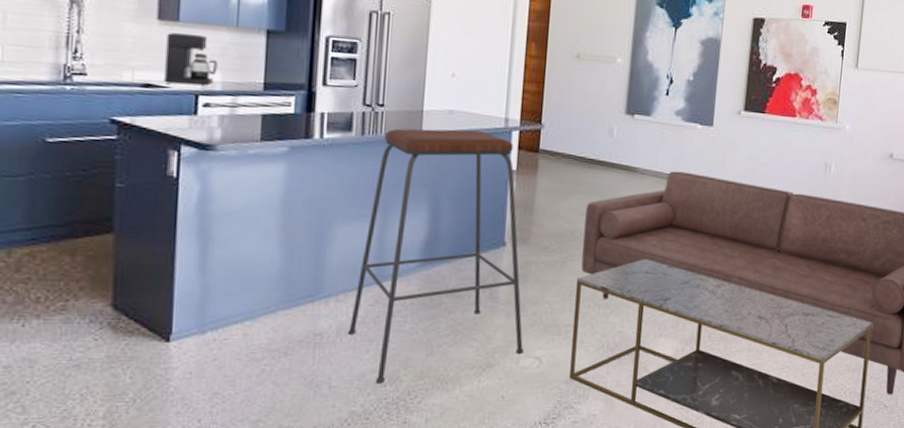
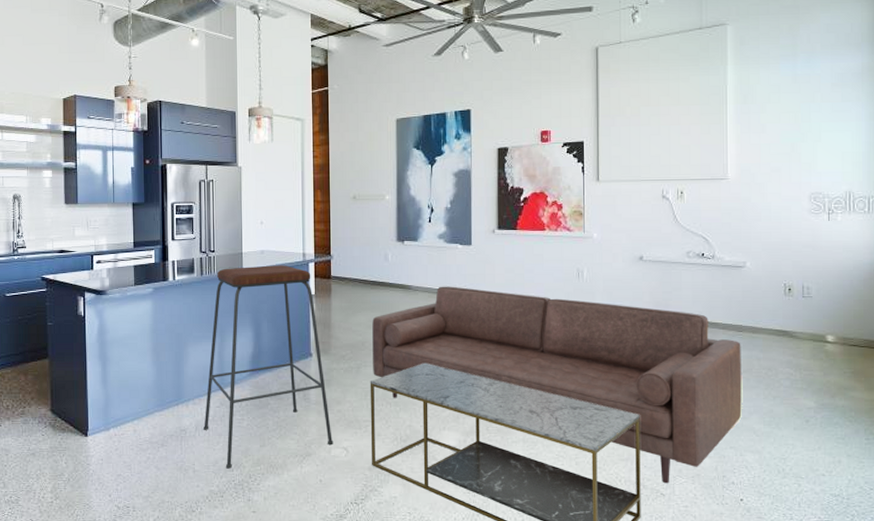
coffee maker: present [164,32,218,86] -> none [71,211,103,249]

